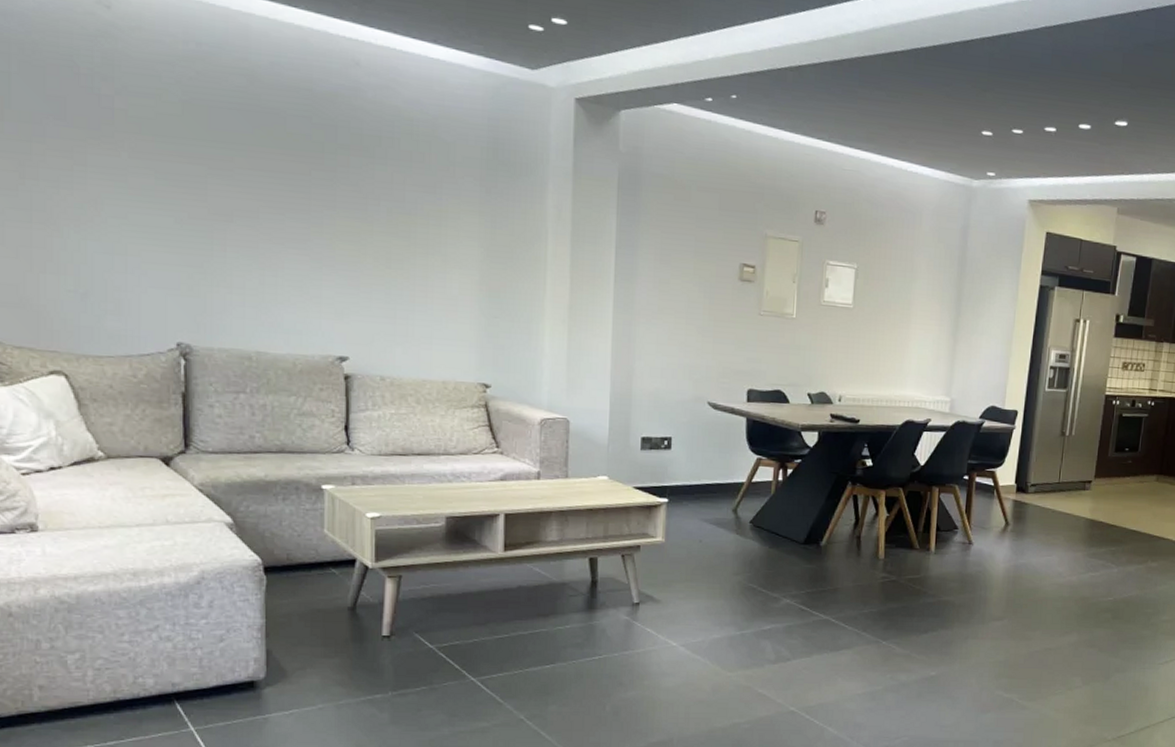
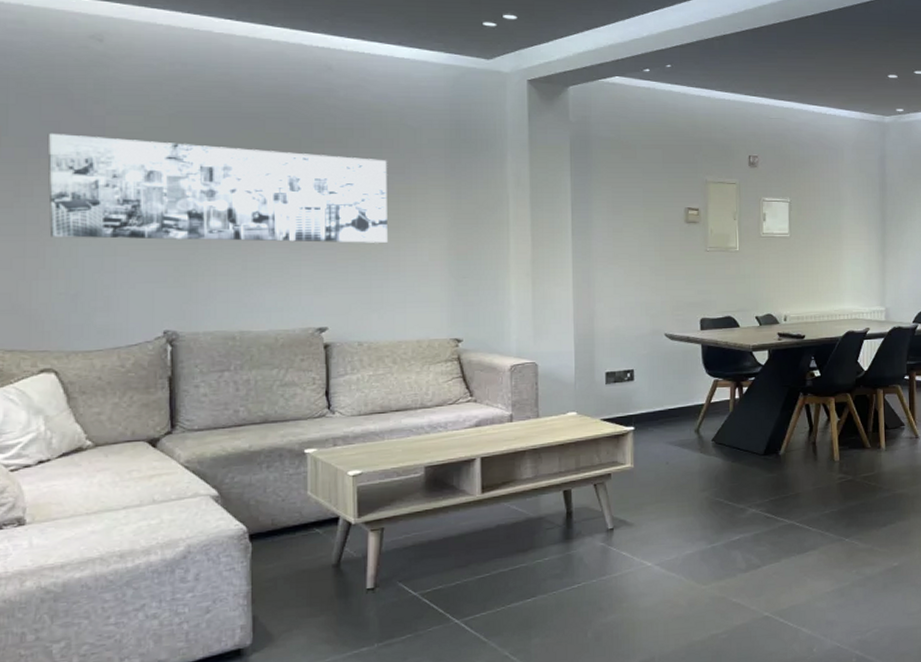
wall art: none [53,109,417,270] -> present [47,133,387,243]

